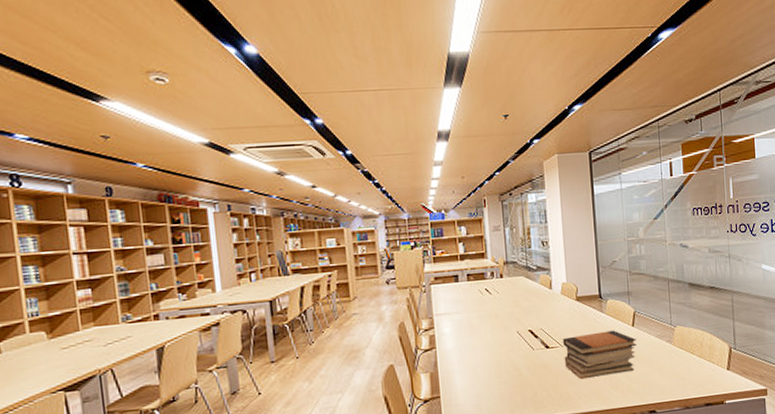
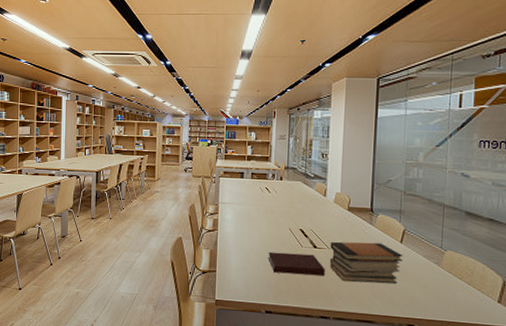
notebook: none [497,356,562,385] -> present [268,251,326,276]

